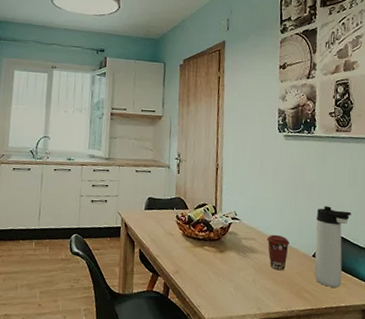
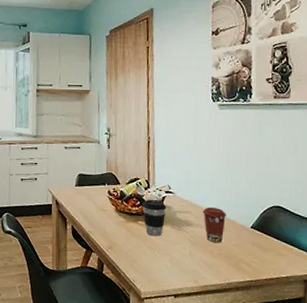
coffee cup: none [209,224,233,262] -> present [143,199,167,237]
thermos bottle: present [314,206,351,288] -> none [253,176,291,259]

